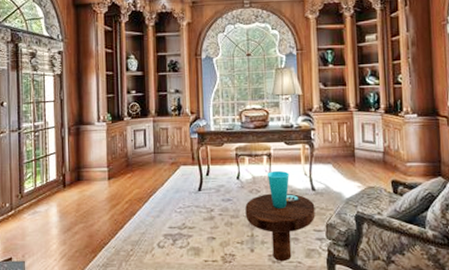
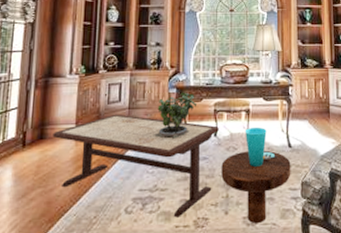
coffee table: none [88,158,241,253] -> present [52,114,219,218]
potted plant: none [178,137,218,181] -> present [153,92,196,139]

